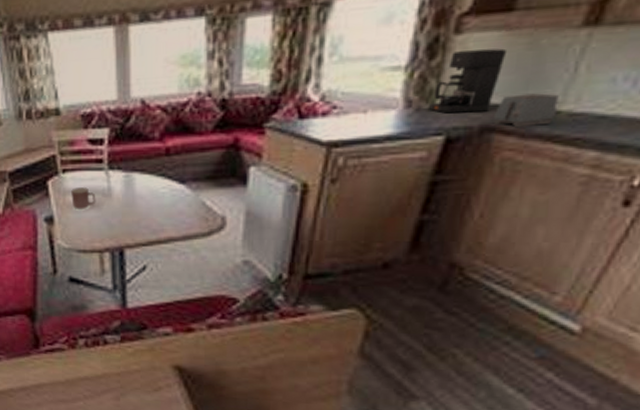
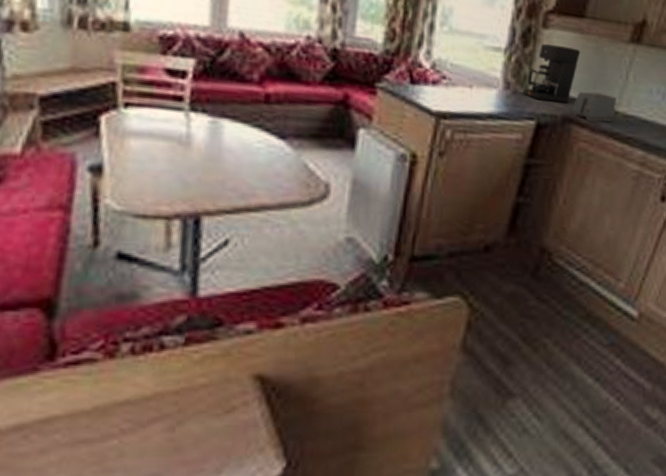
mug: present [71,187,96,210] -> none [133,129,169,161]

